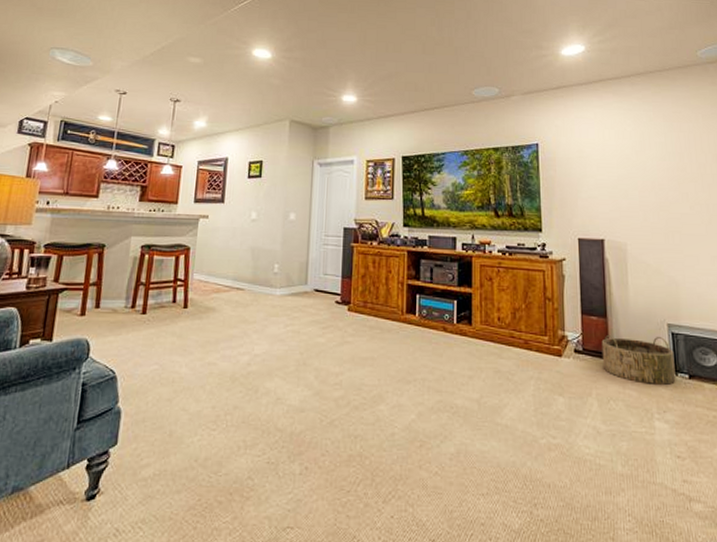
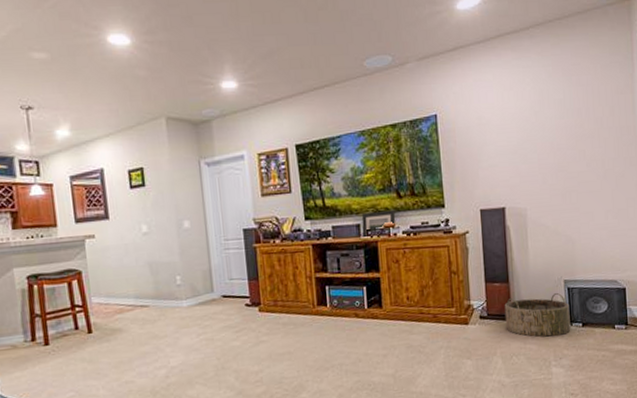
picture frame: none [458,227,492,250] -> present [361,210,396,237]

